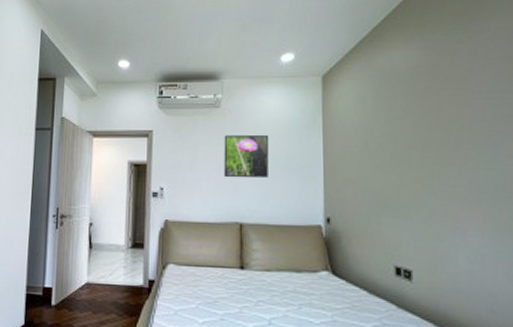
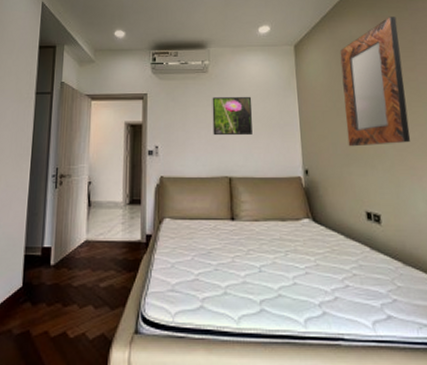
home mirror: none [377,40,457,194] -> present [339,17,411,147]

